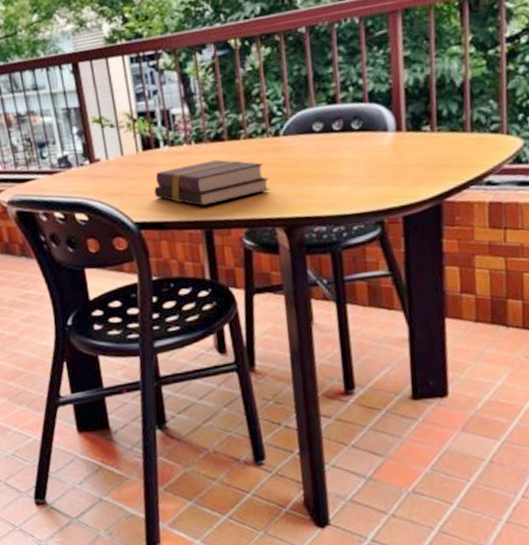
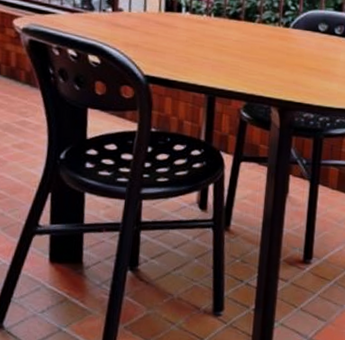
book: present [154,159,270,206] -> none [168,33,273,74]

